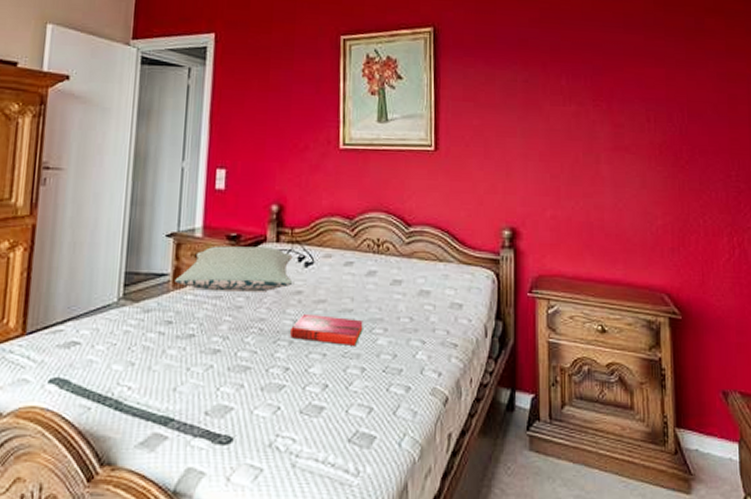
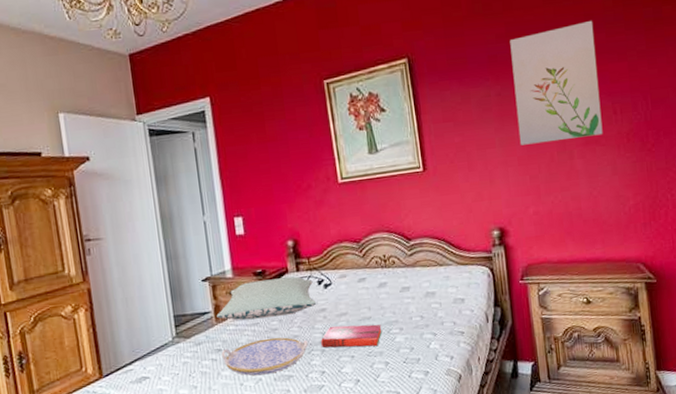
serving tray: none [171,316,276,361] -> present [221,337,309,376]
wall art: none [543,20,634,142] -> present [510,20,603,145]

